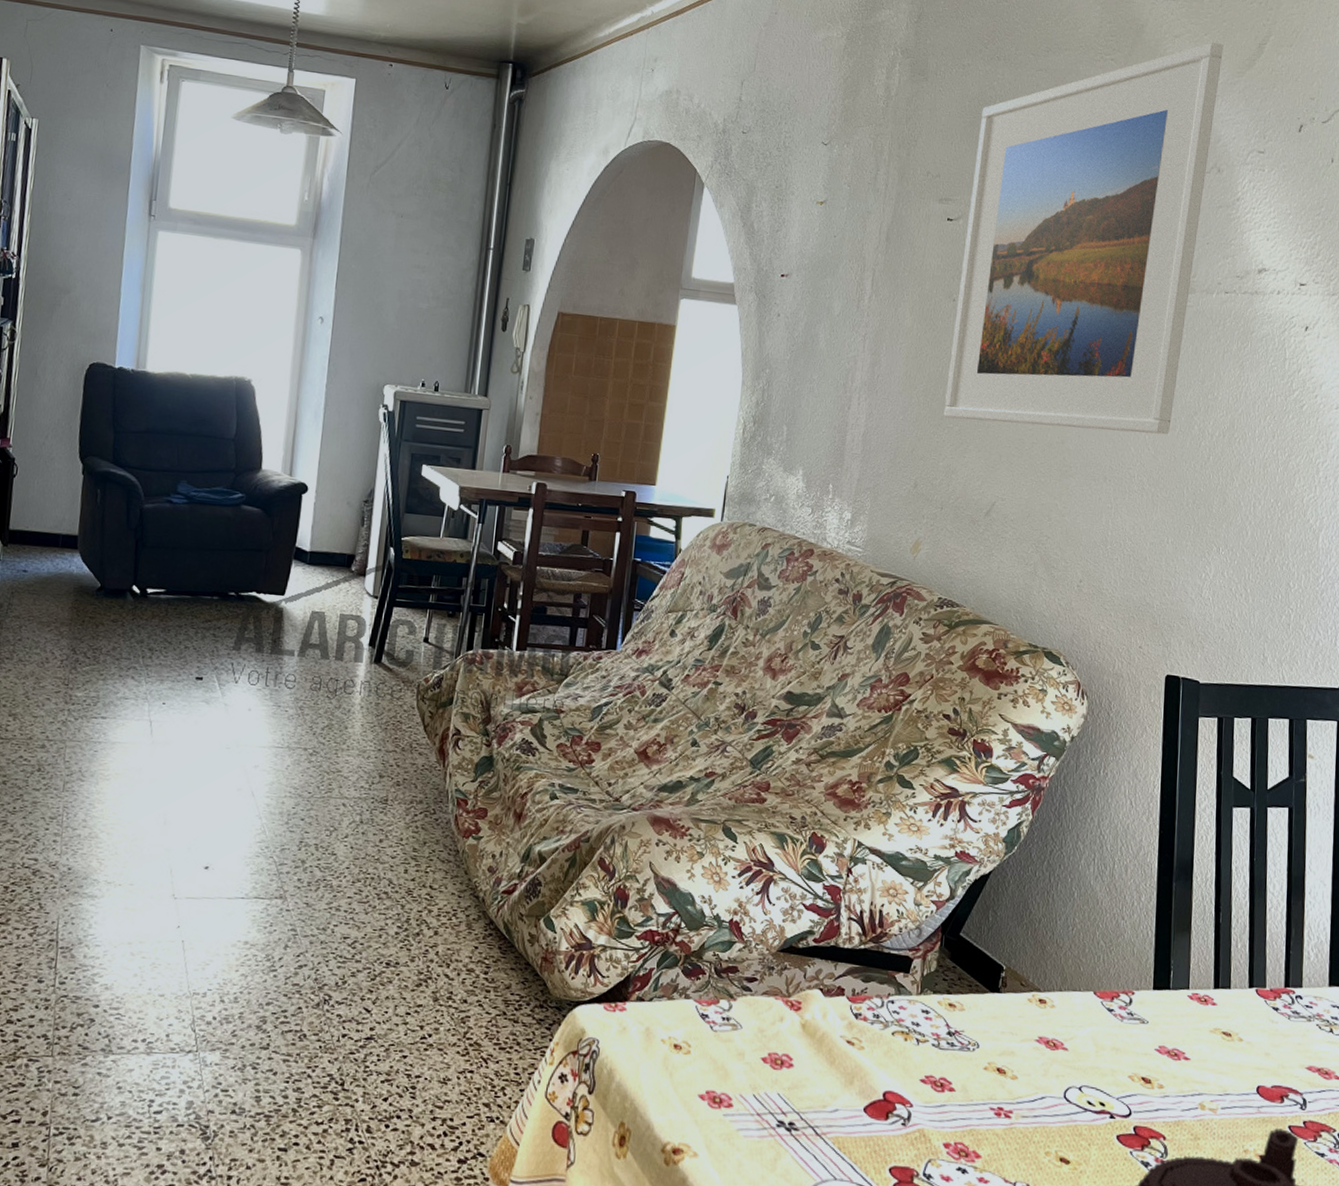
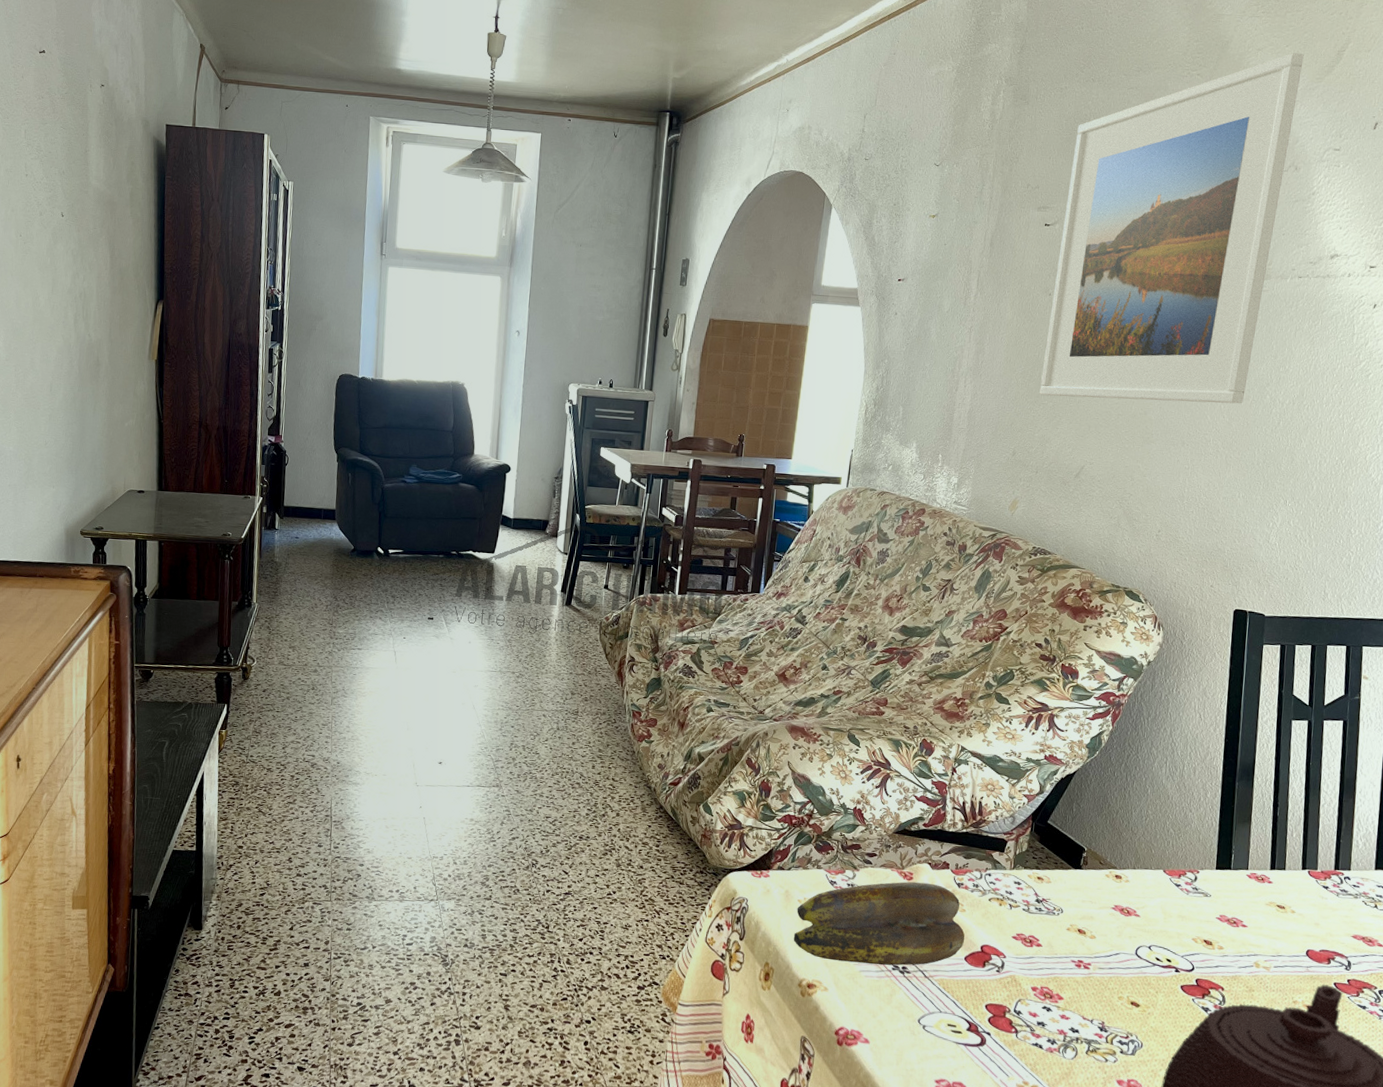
banana: none [655,1012,865,1122] -> present [793,881,965,966]

